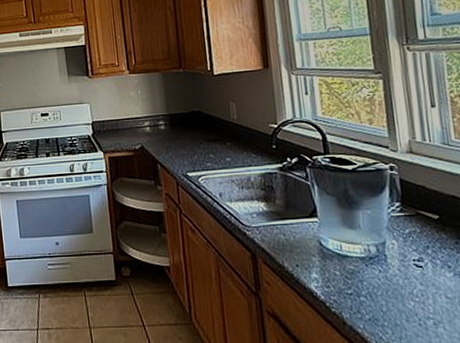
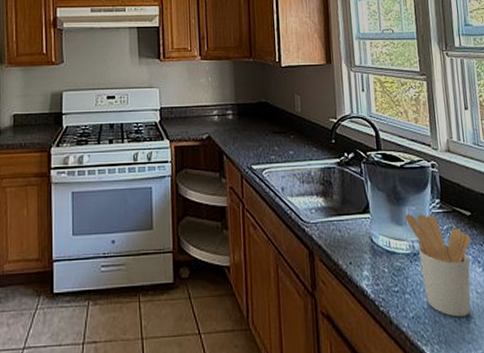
utensil holder: none [358,217,439,321] -> present [404,214,471,317]

